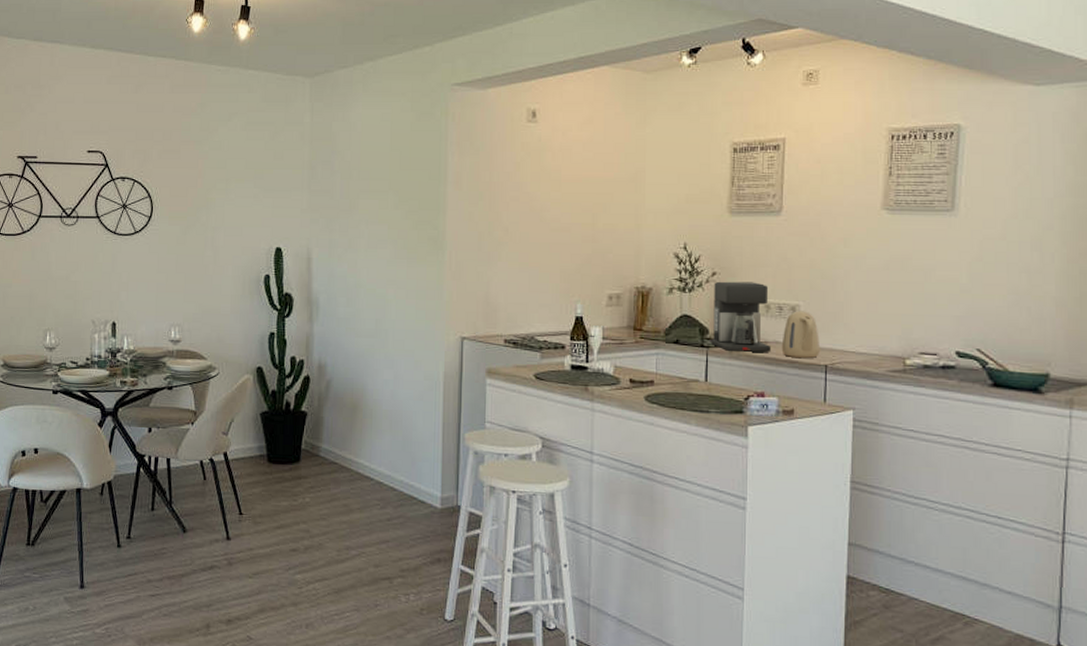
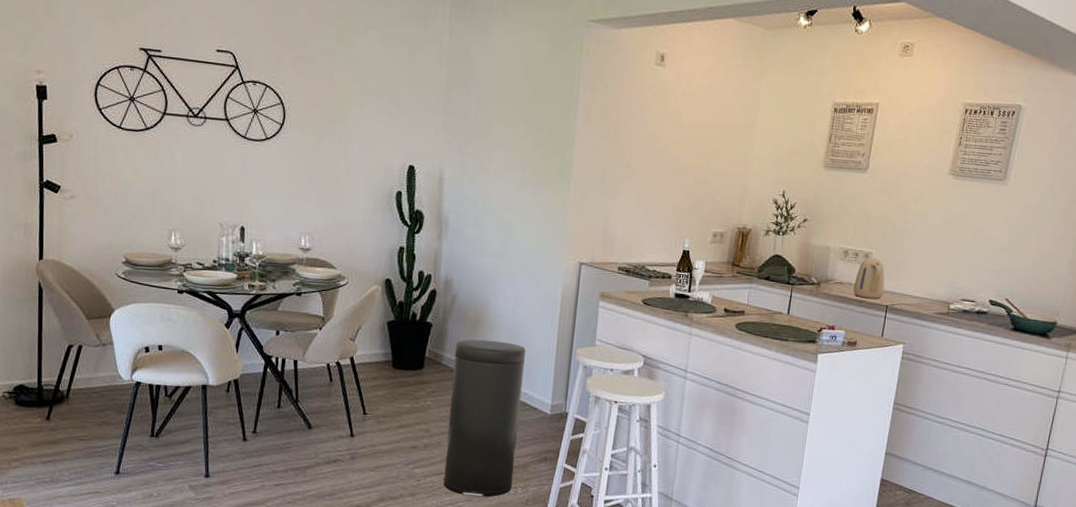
pedal bin: none [327,427,408,606] -> present [443,339,526,497]
coffee maker: present [712,281,772,353] -> none [797,227,848,292]

